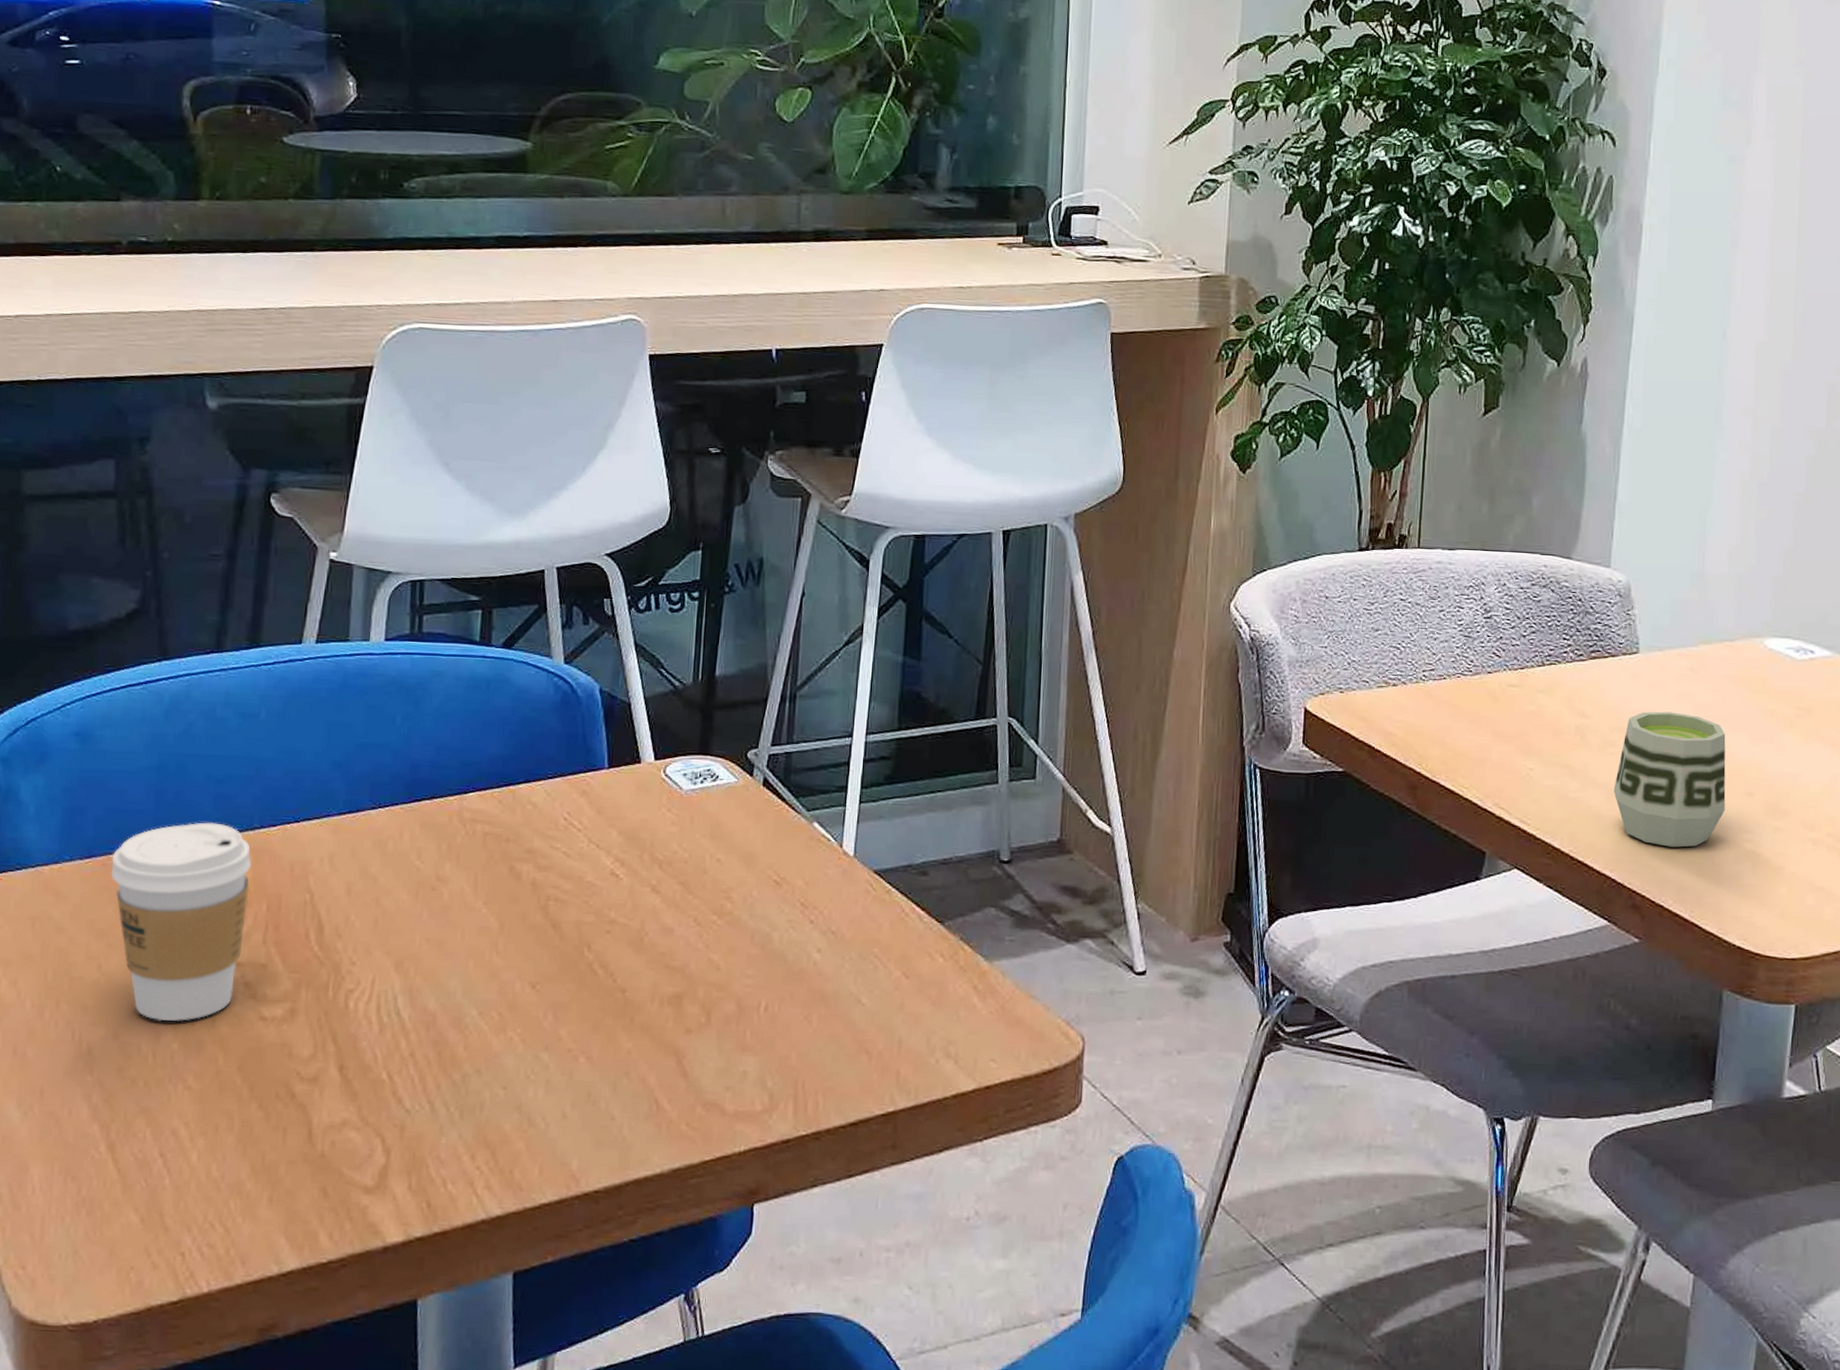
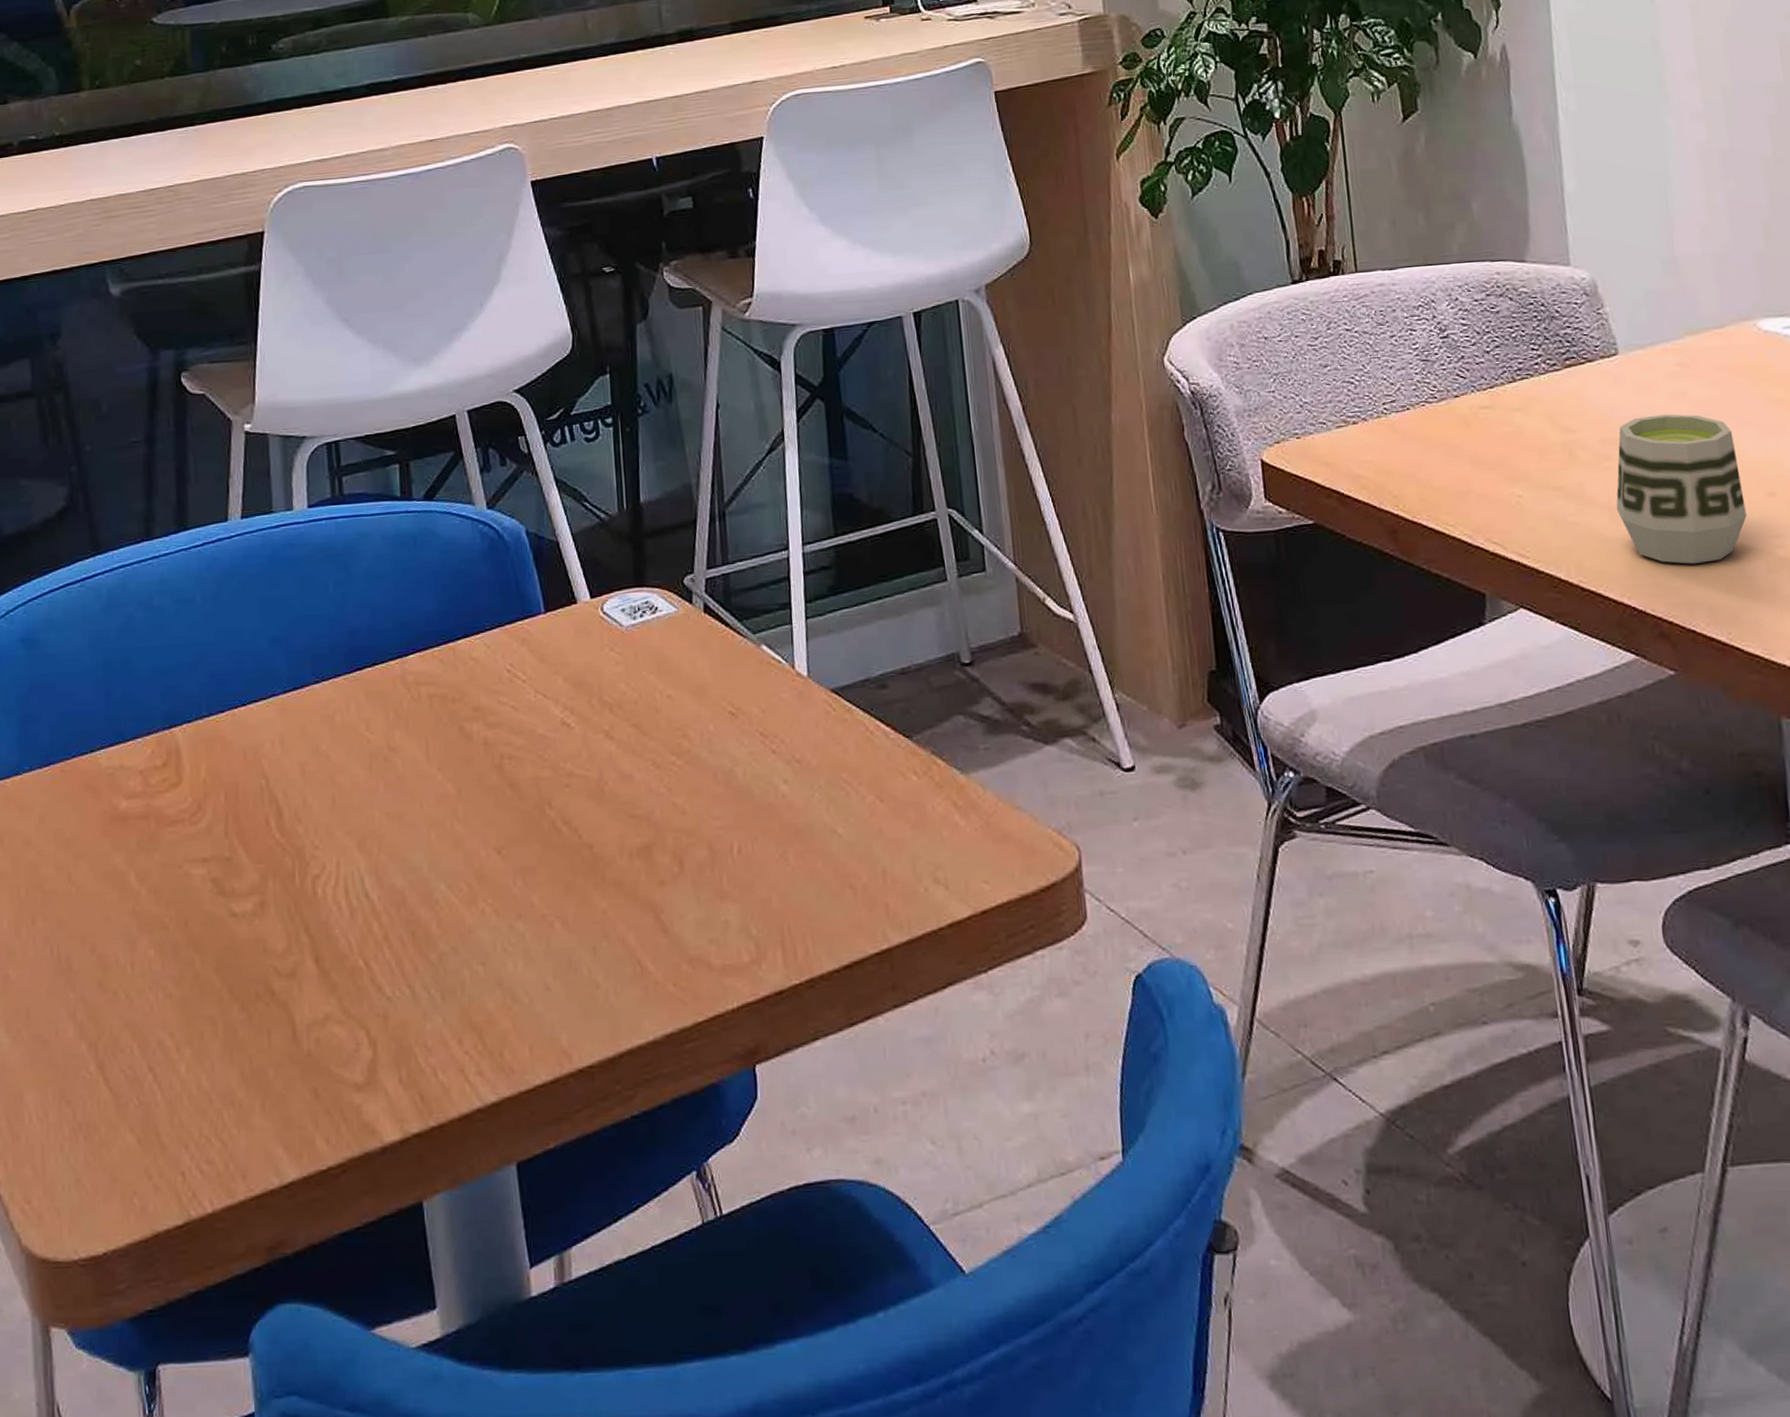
coffee cup: present [111,822,252,1022] -> none [69,715,206,929]

